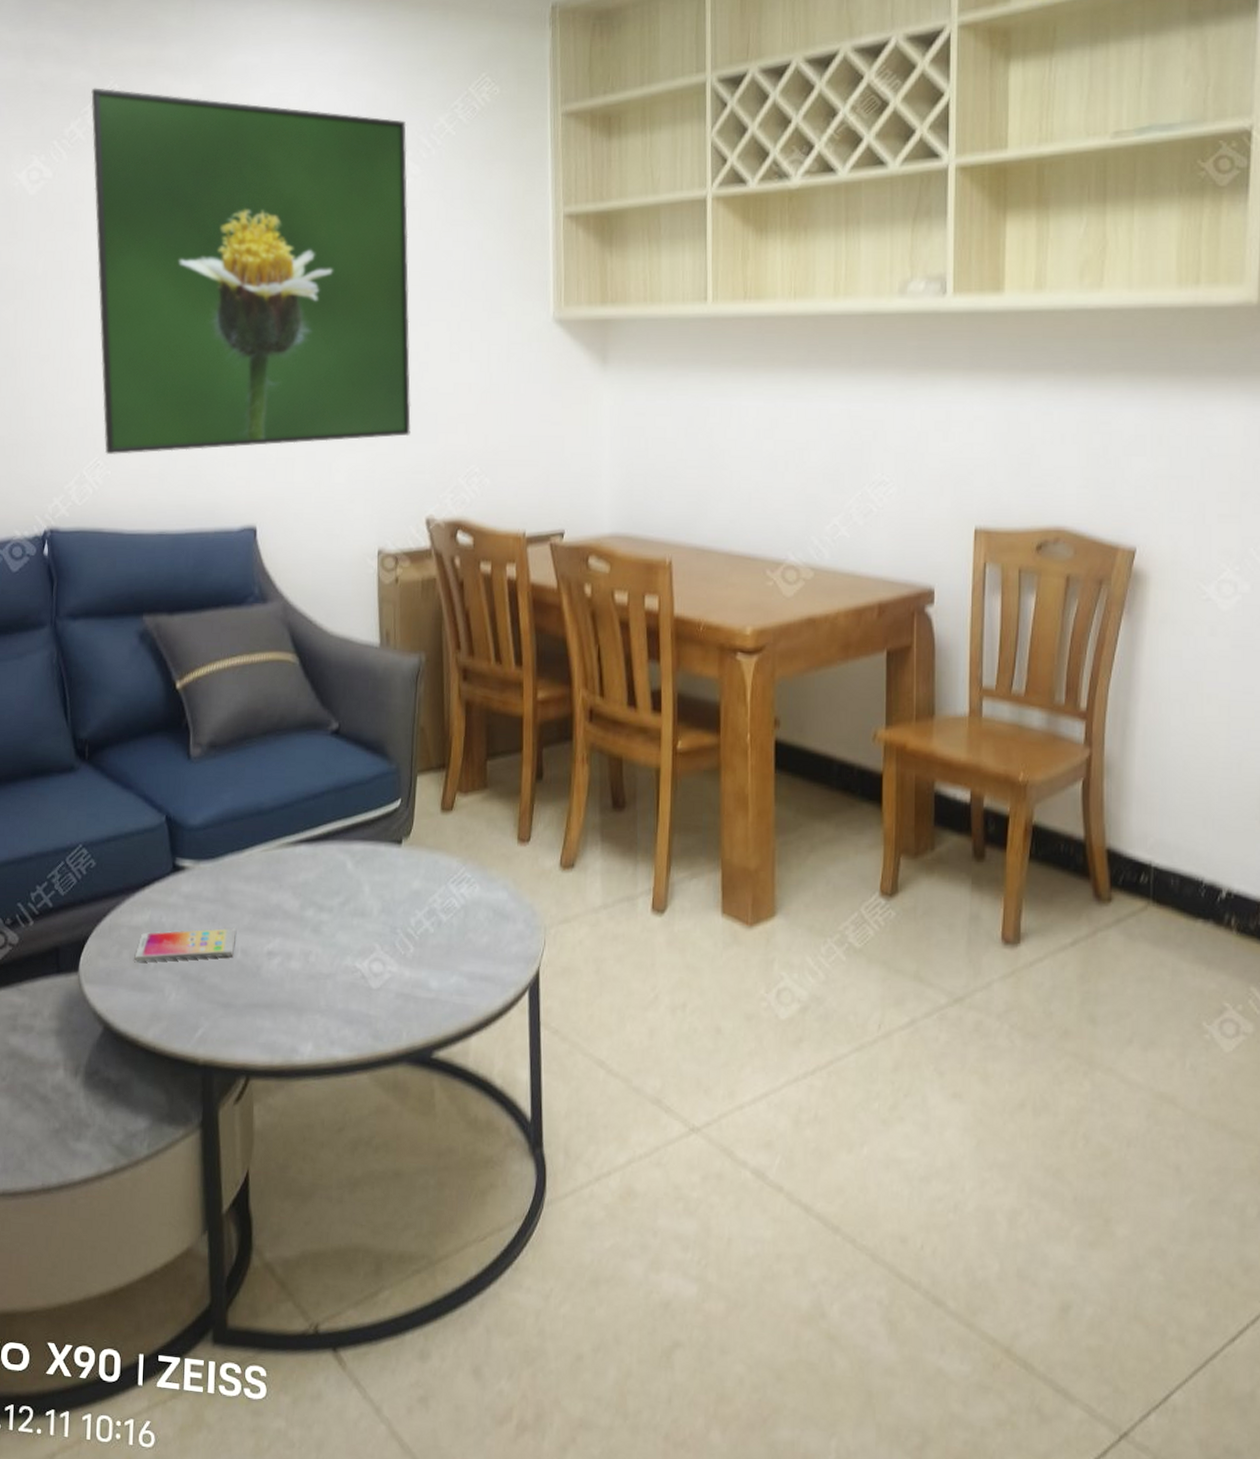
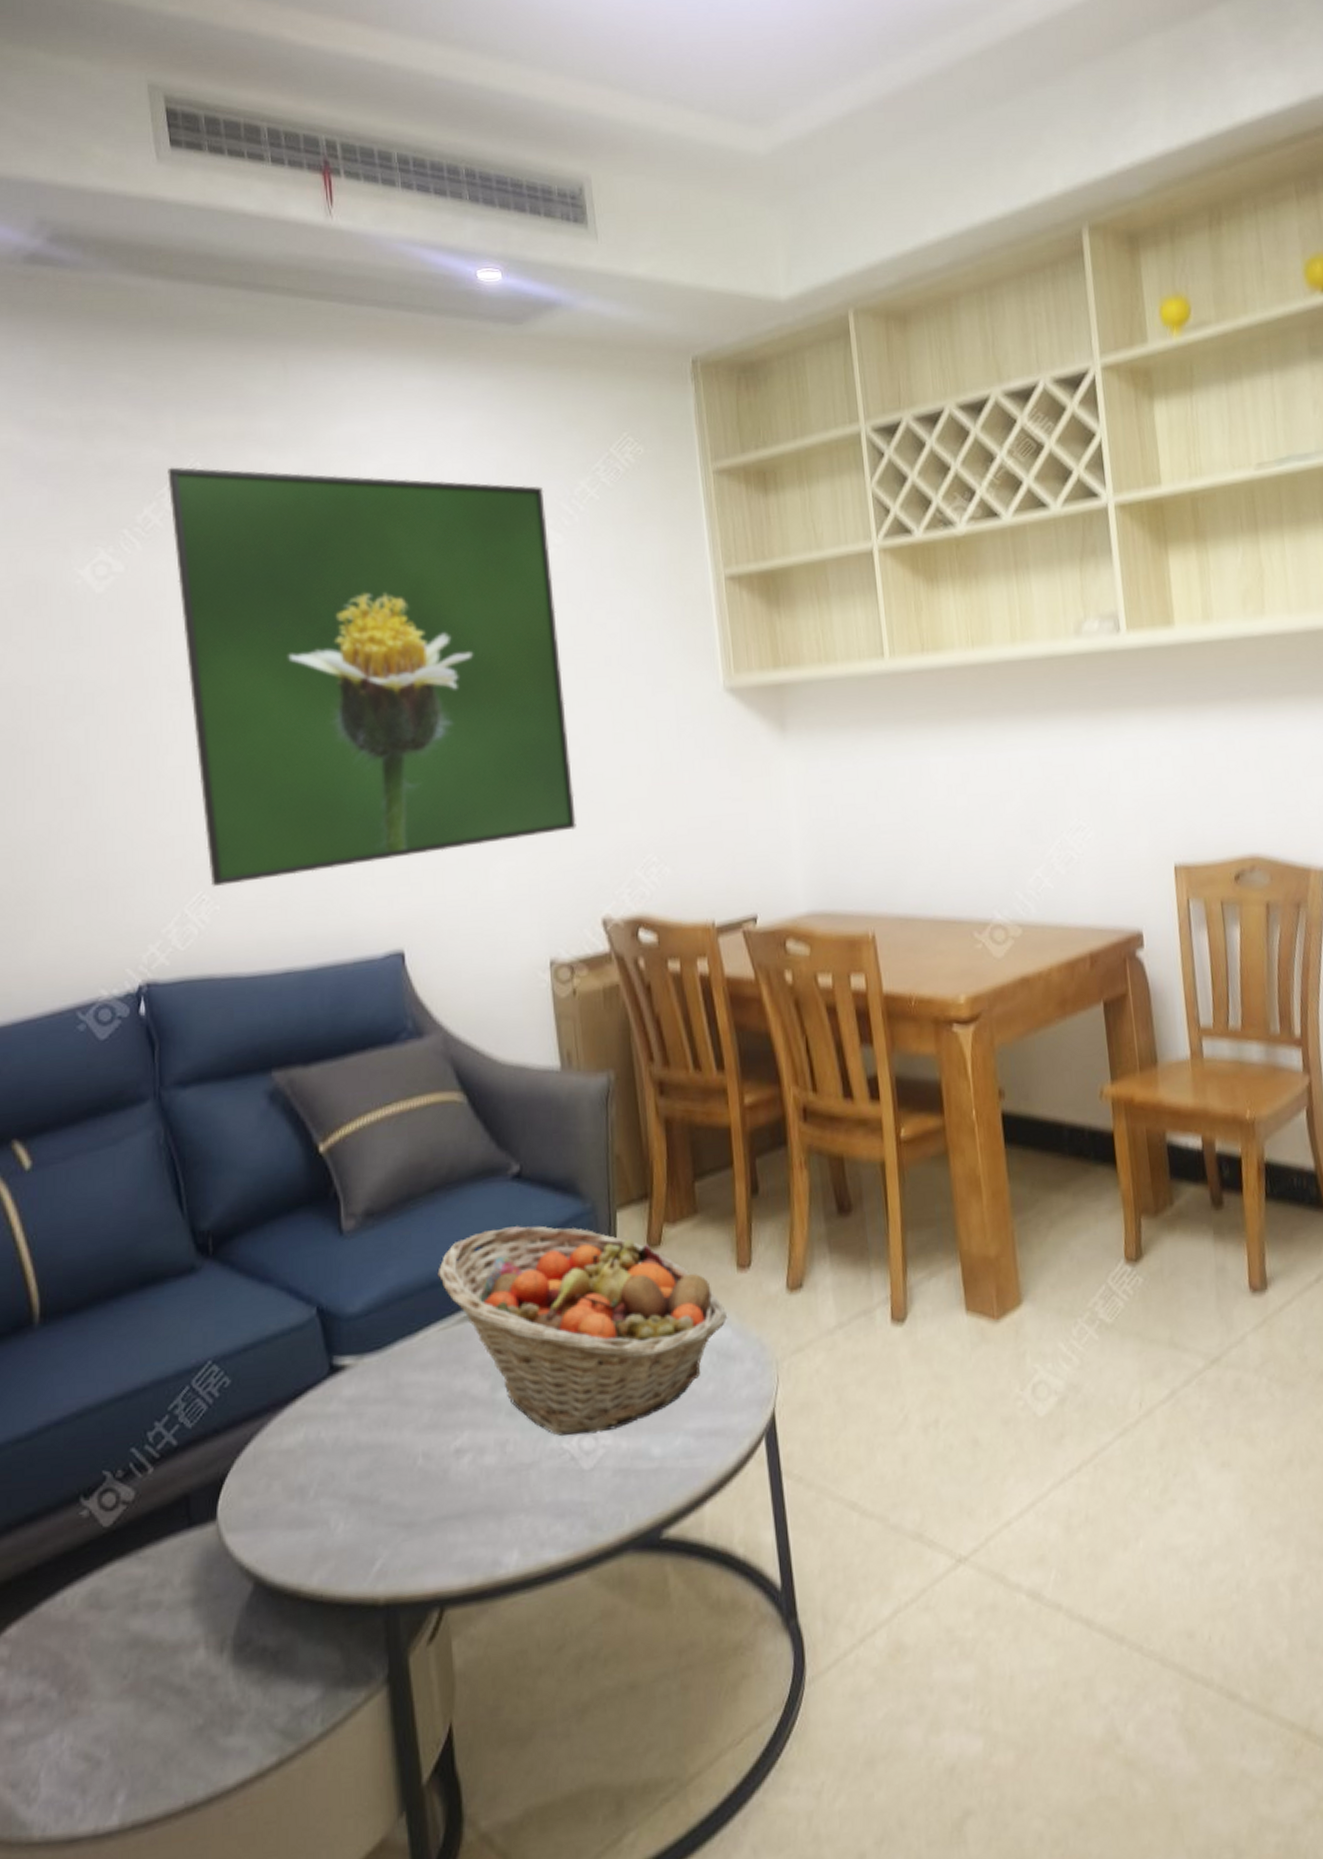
smartphone: present [134,928,237,962] -> none [288,1428,416,1493]
fruit basket: none [264,774,504,960] -> present [437,1225,727,1436]

